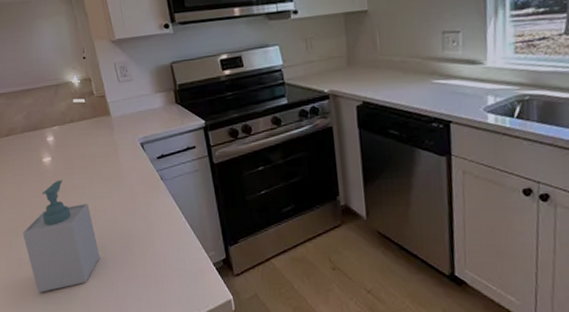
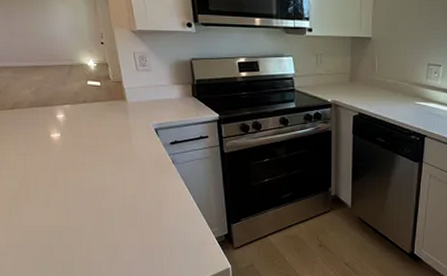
soap bottle: present [22,179,101,292] -> none [24,155,107,258]

